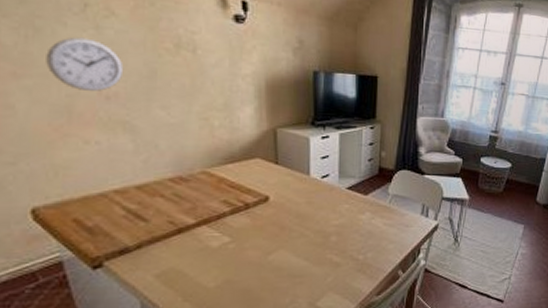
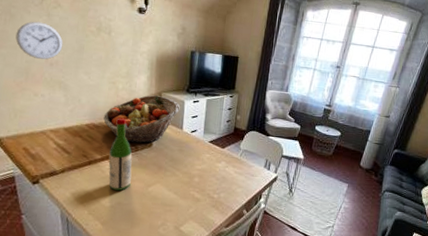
fruit basket: none [193,132,304,198] -> present [103,95,180,144]
wine bottle: none [207,166,243,264] -> present [108,118,132,191]

